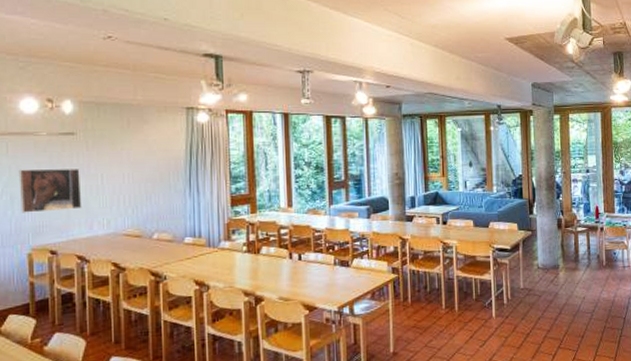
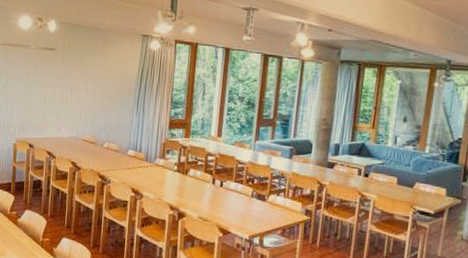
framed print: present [18,168,82,213] -> none [12,74,56,114]

